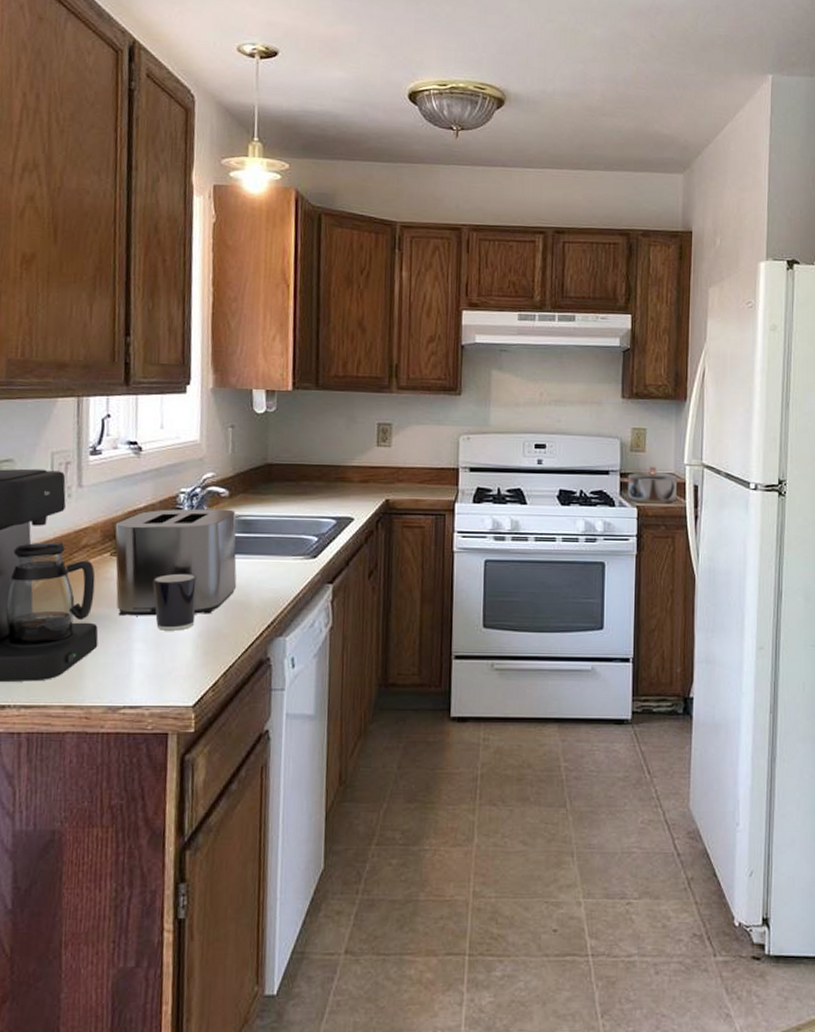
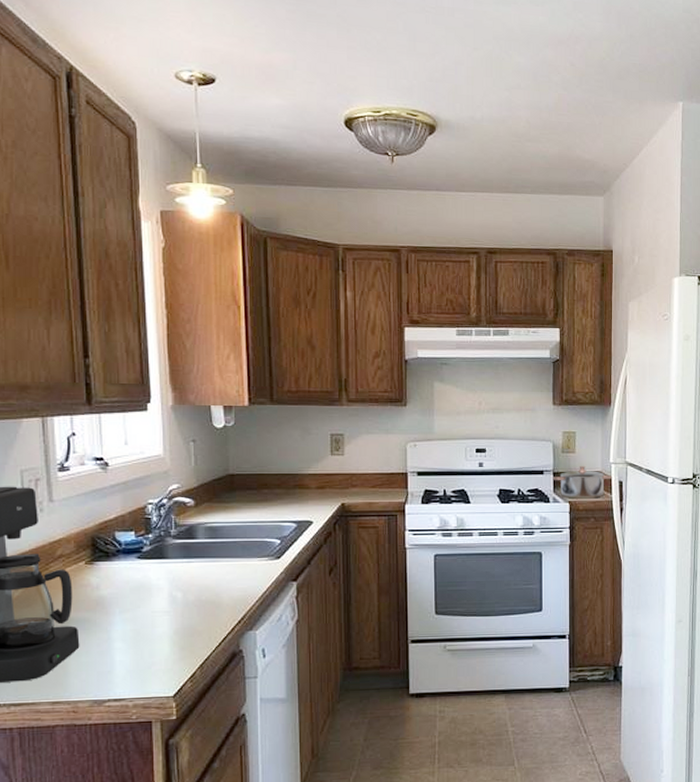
toaster: present [115,508,237,616] -> none [88,517,208,618]
mug: present [152,573,198,631] -> none [128,577,170,630]

